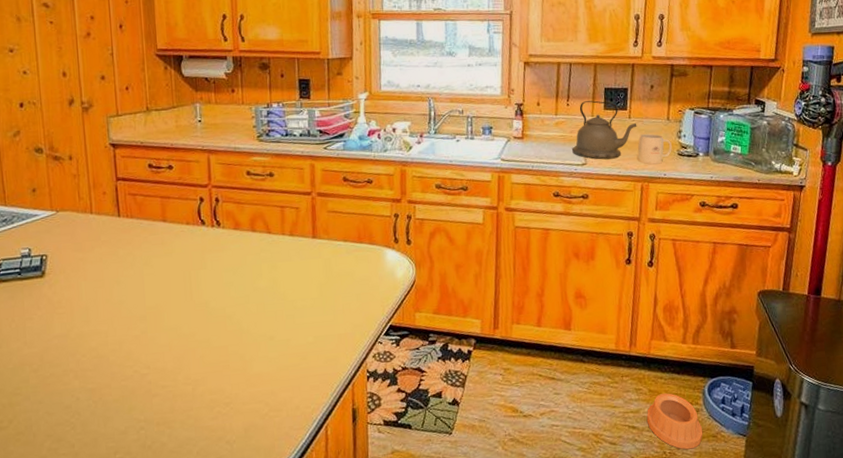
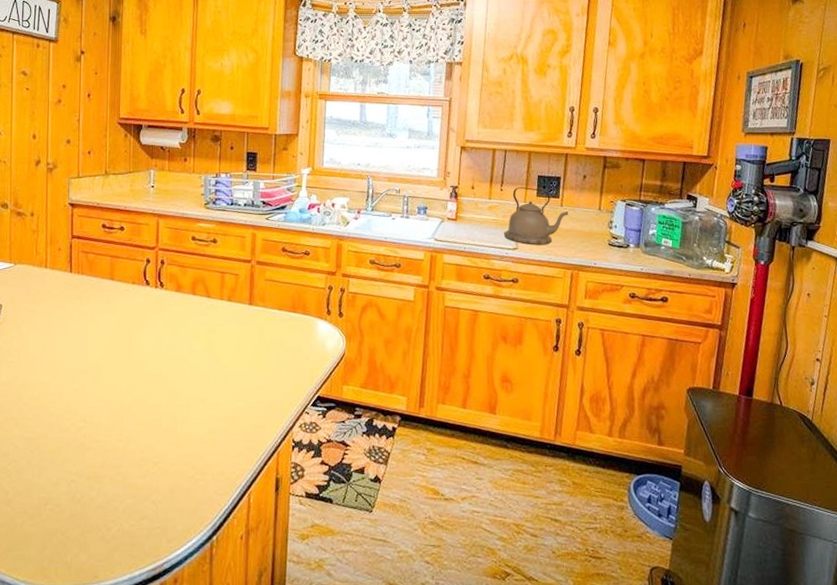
mug: present [637,134,672,165] -> none [568,222,603,253]
pet bowl: present [646,393,703,450] -> none [569,487,628,549]

